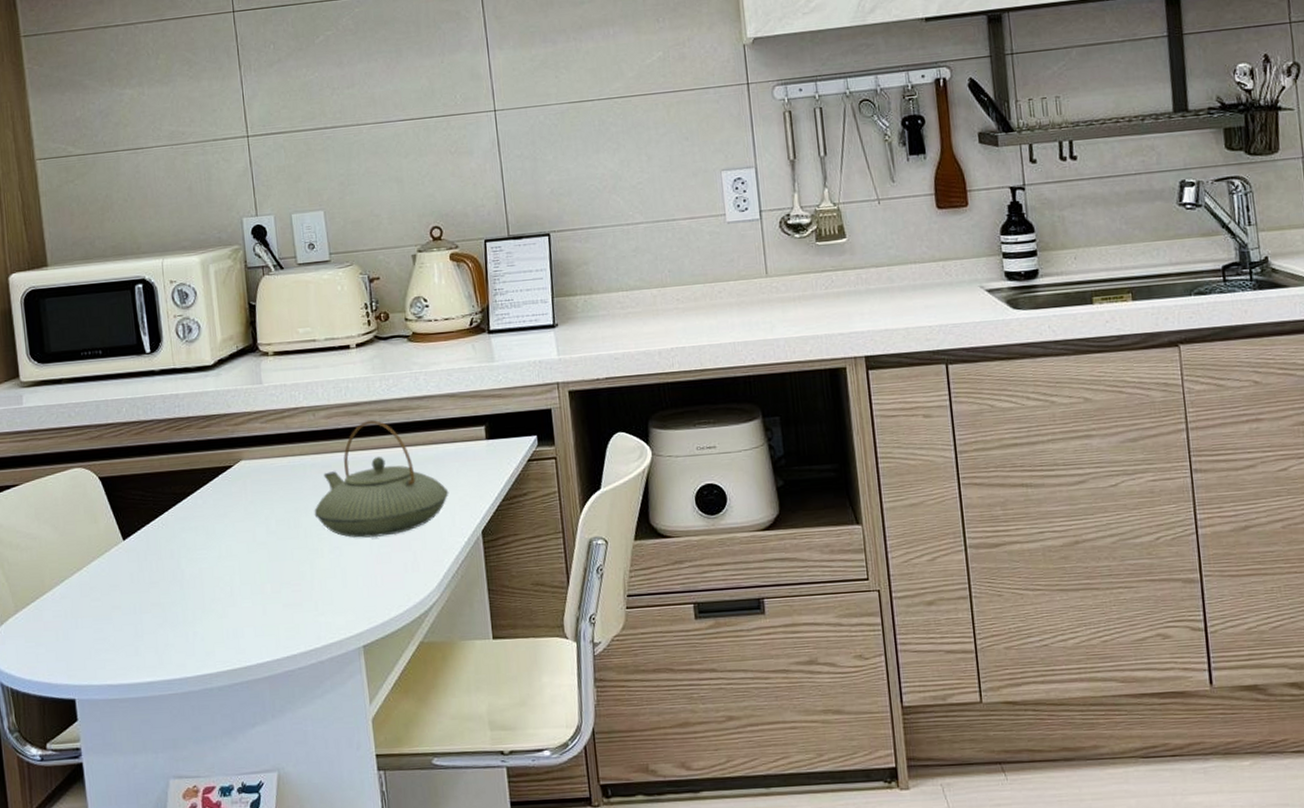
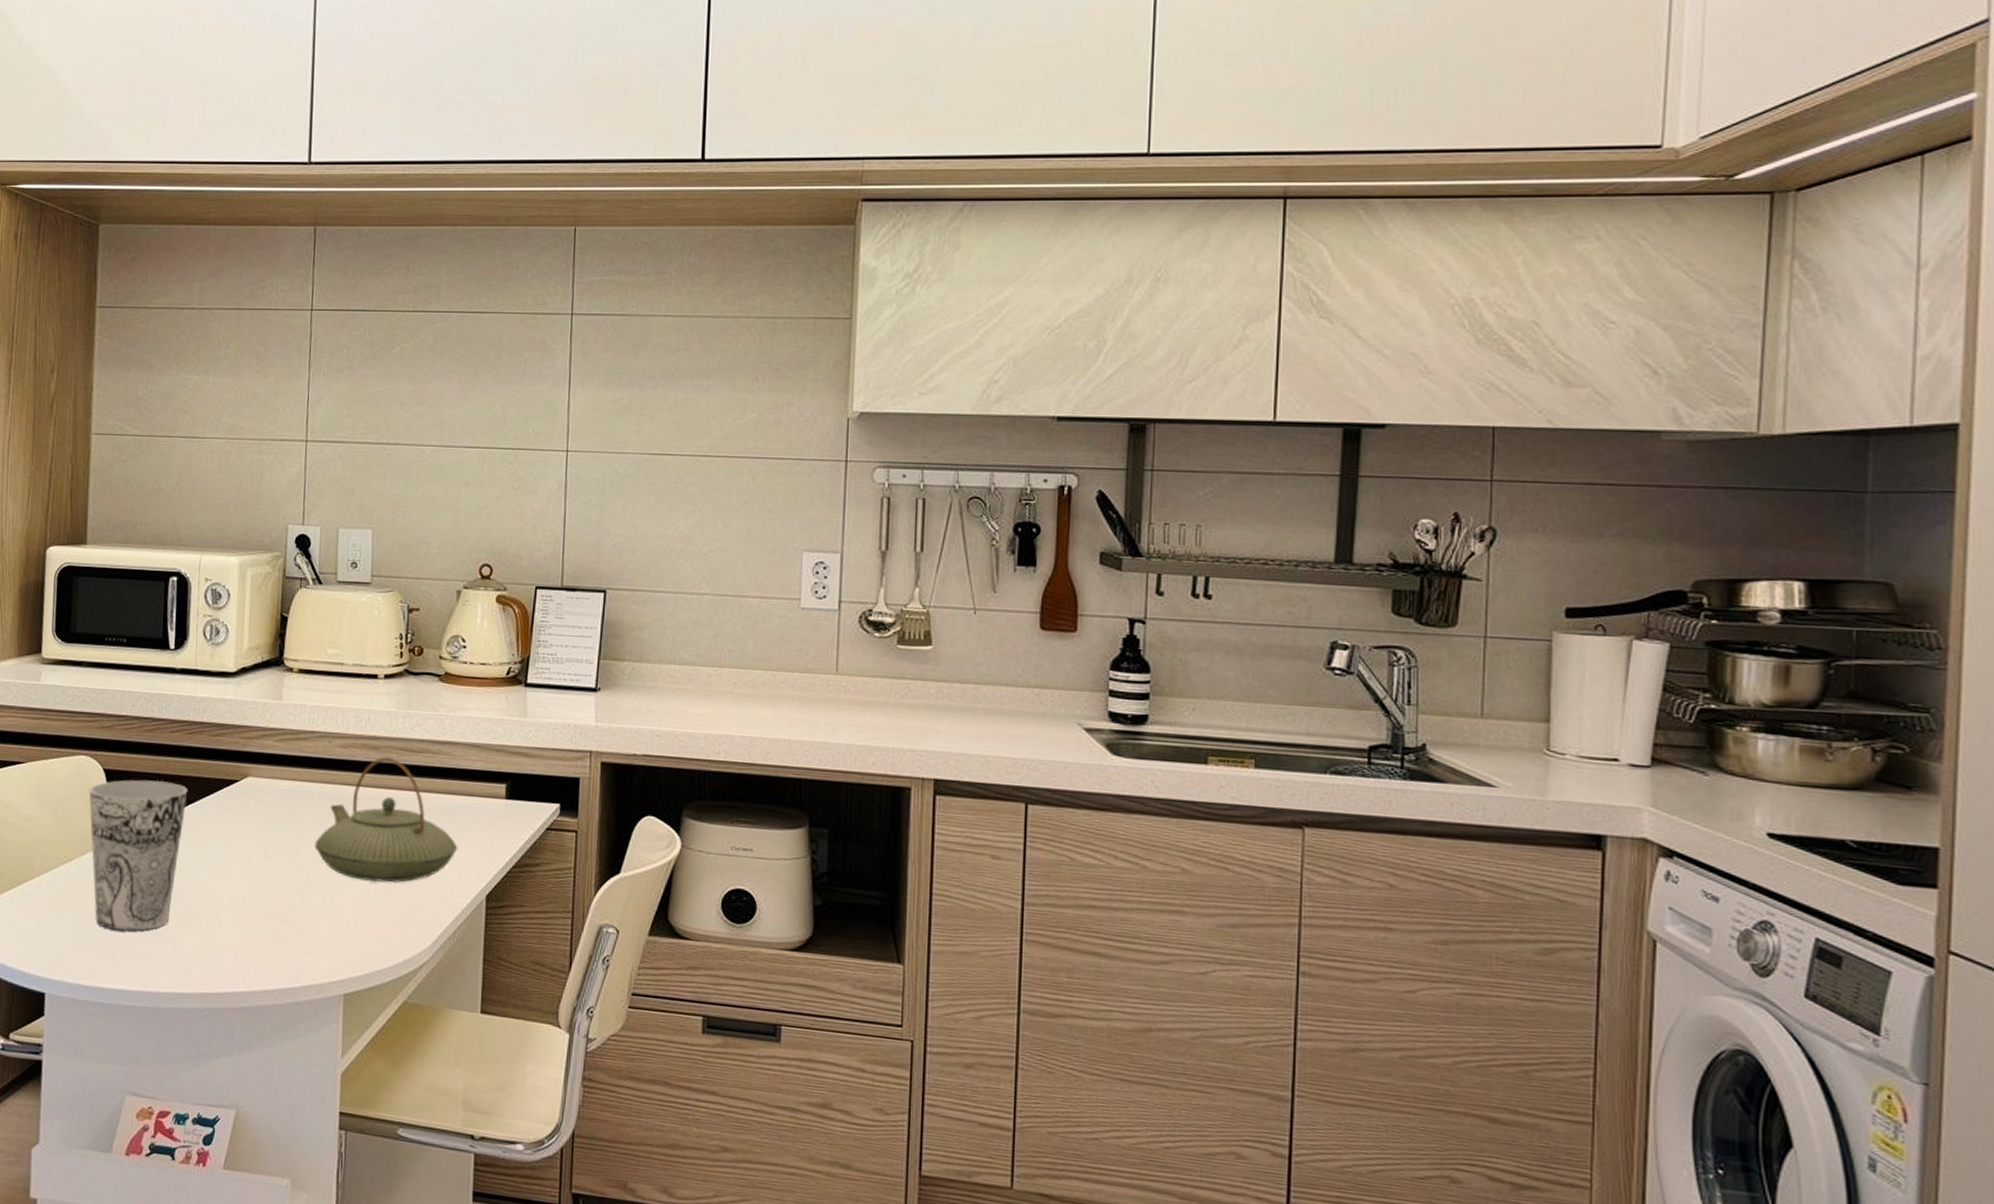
cup: none [88,478,186,628] -> present [89,780,188,931]

